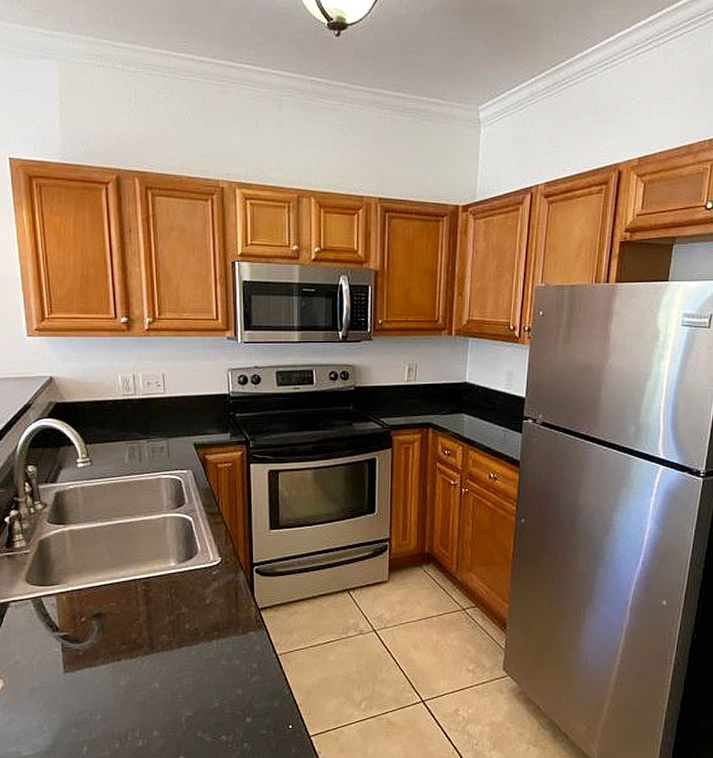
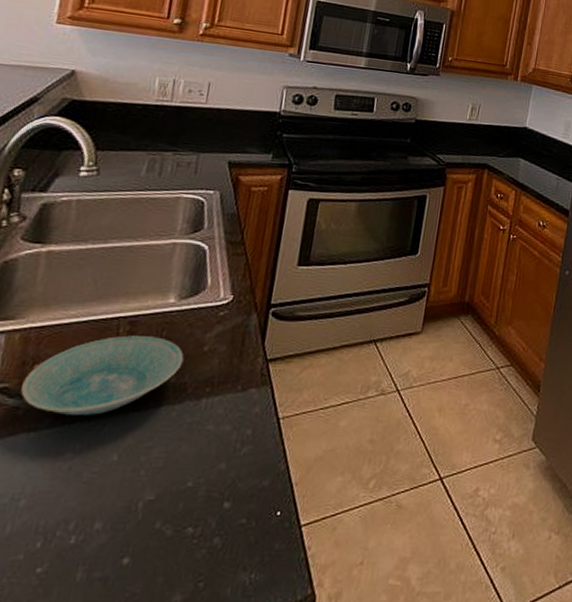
bowl: none [77,593,192,654] -> present [21,335,184,415]

